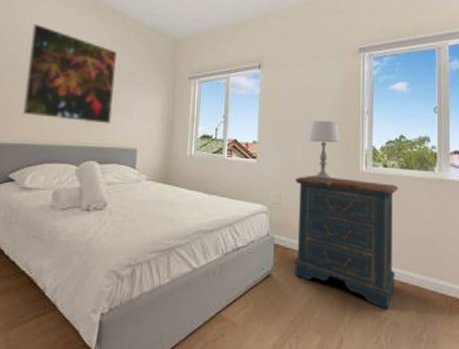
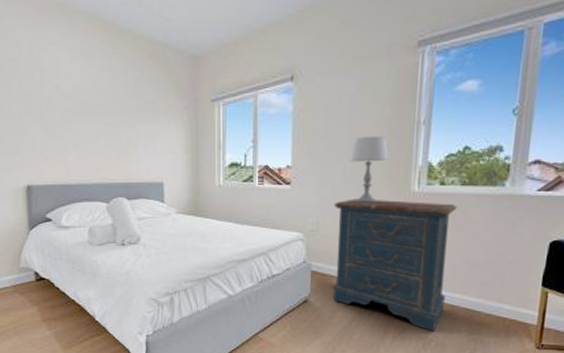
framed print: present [22,24,117,124] -> none [42,56,135,159]

